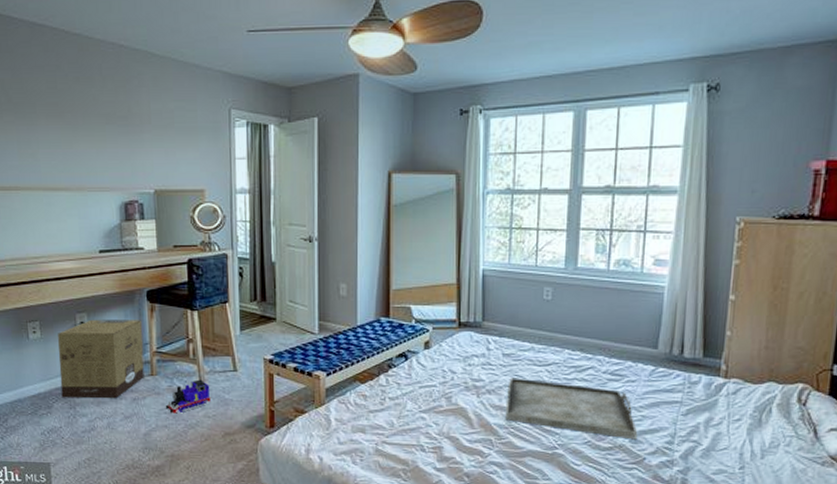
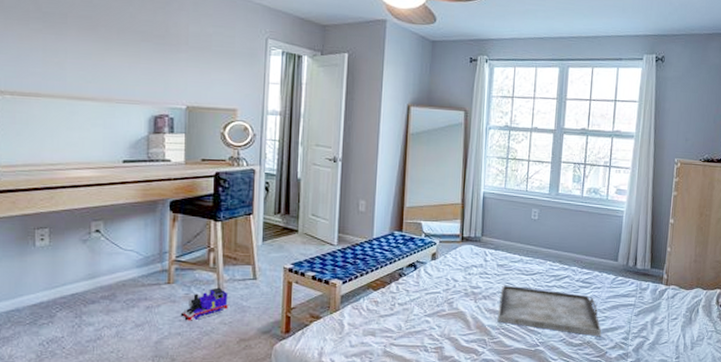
cardboard box: present [58,319,144,398] -> none [67,227,162,307]

